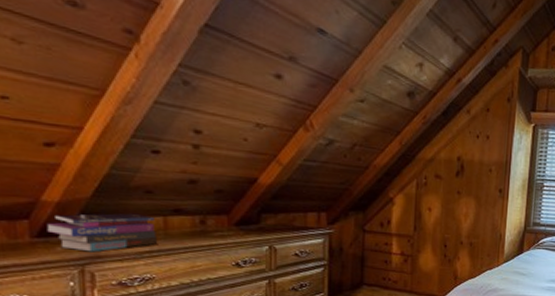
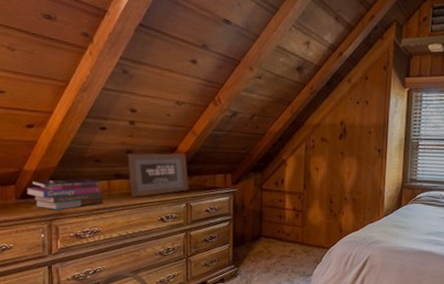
picture frame: none [190,184,273,238] -> present [127,153,189,197]

